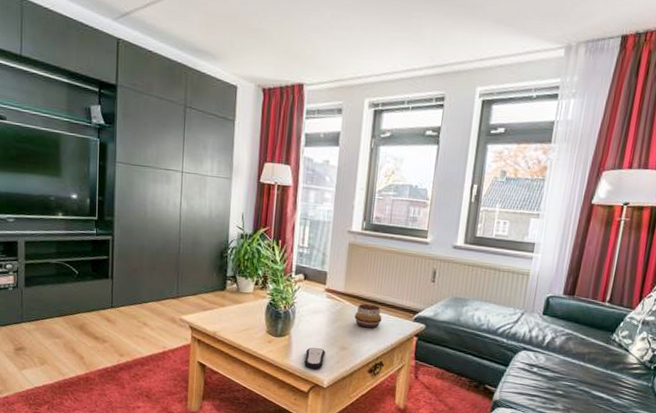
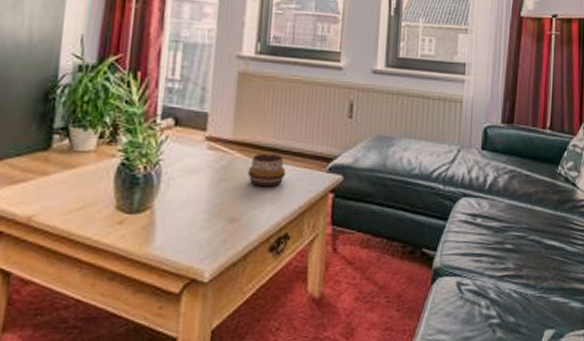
remote control: present [304,347,325,370] -> none [174,224,206,257]

